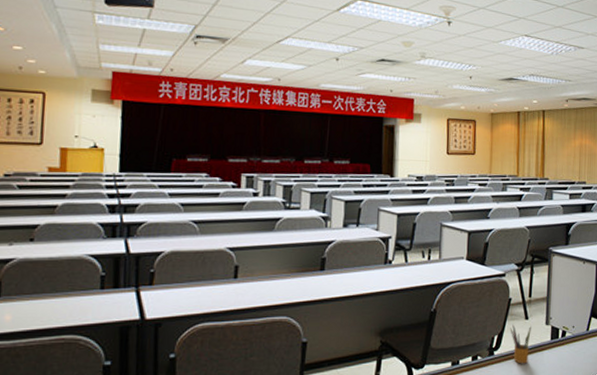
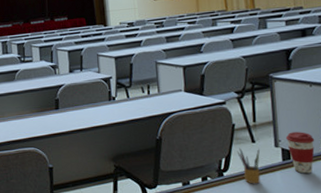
coffee cup: none [556,310,582,353] -> present [285,132,315,174]

